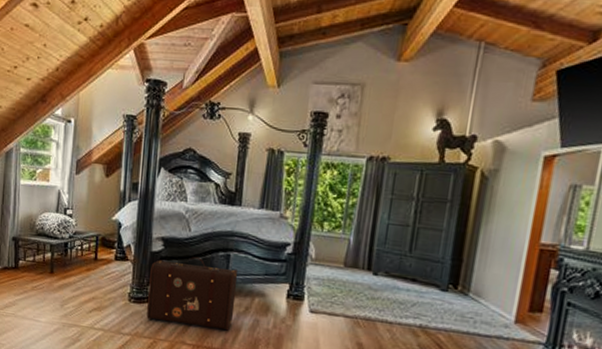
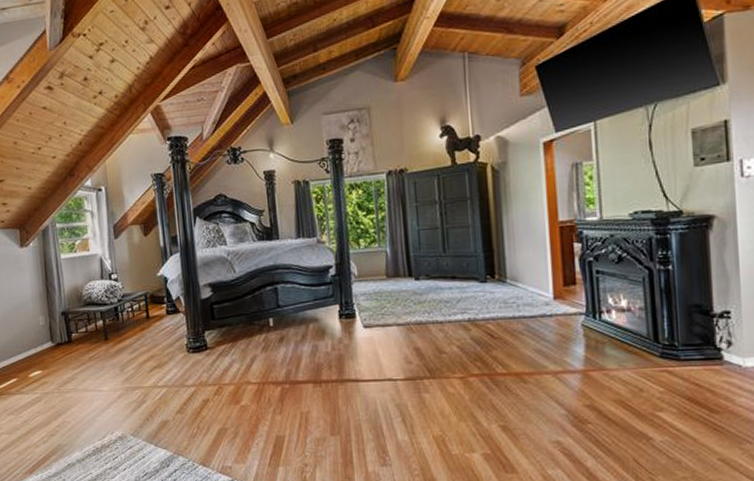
suitcase: present [146,257,238,331] -> none [203,296,292,366]

